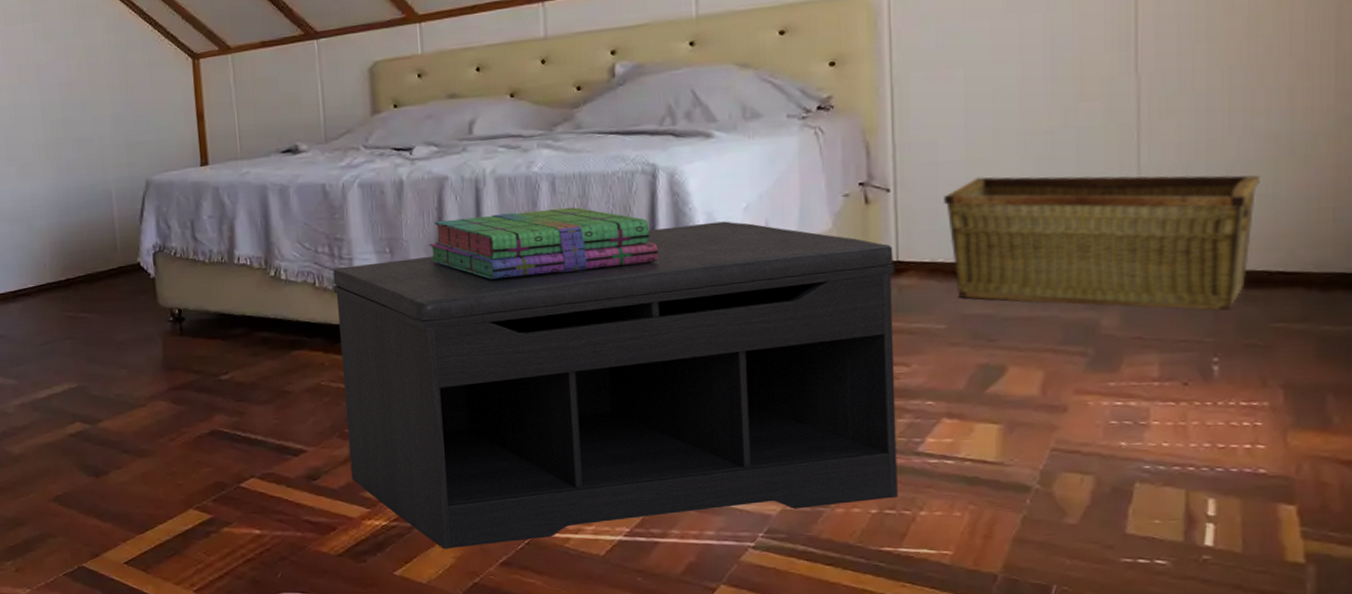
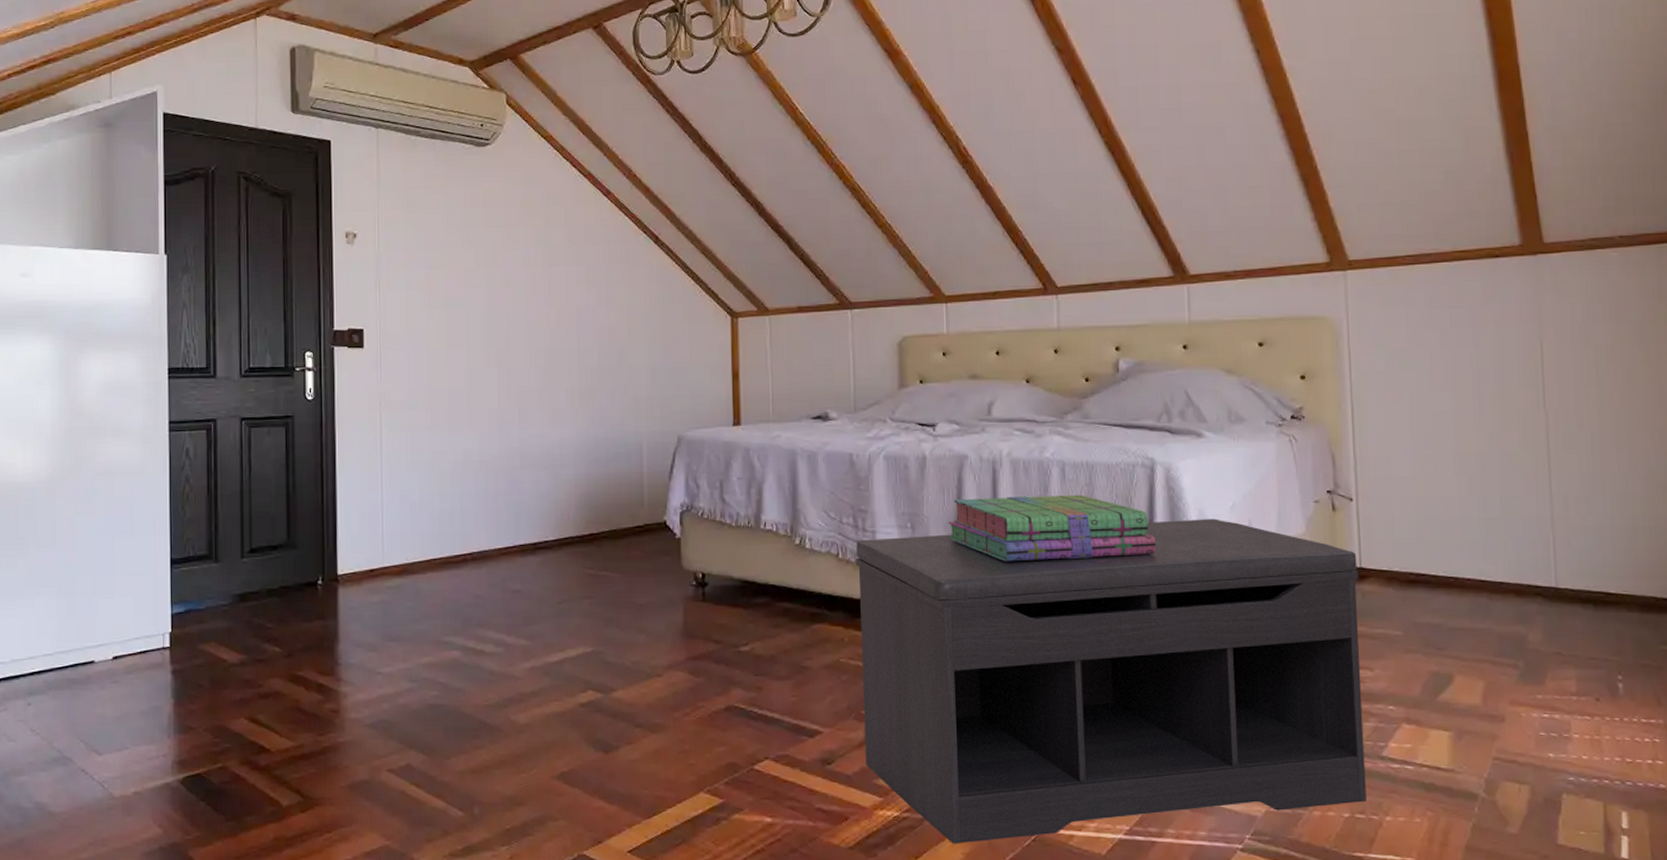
hamper: present [944,175,1260,310] -> none [1397,493,1644,631]

